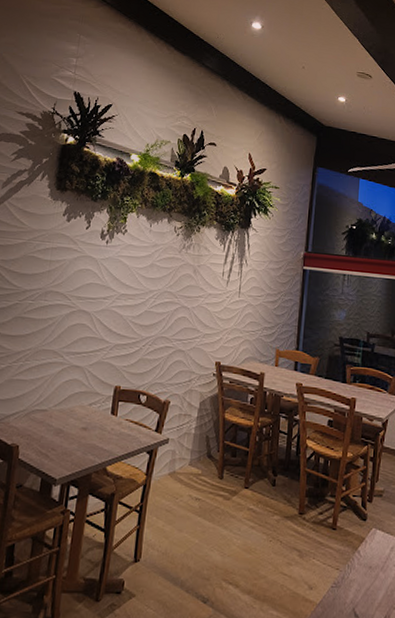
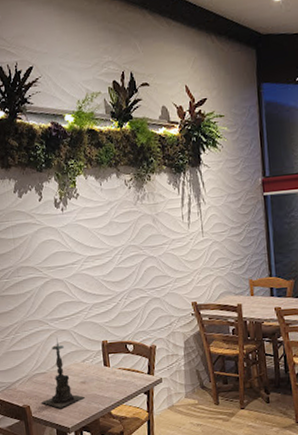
candle holder: none [33,373,82,454] -> present [42,338,85,408]

